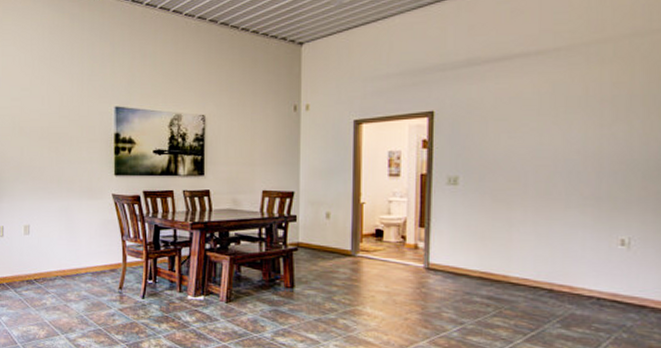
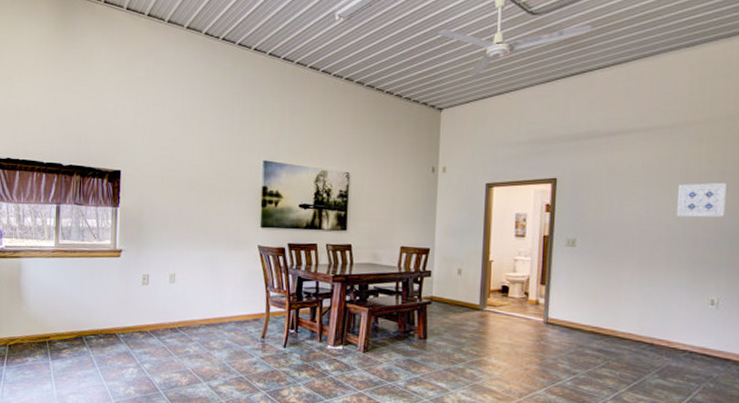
wall art: none [575,107,635,149] -> present [676,182,726,218]

